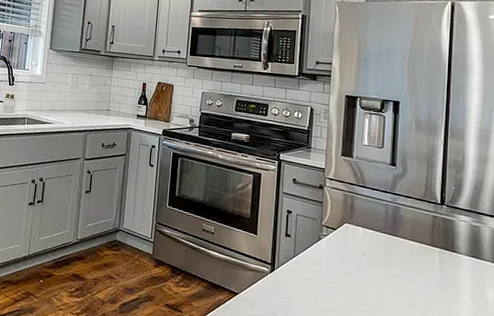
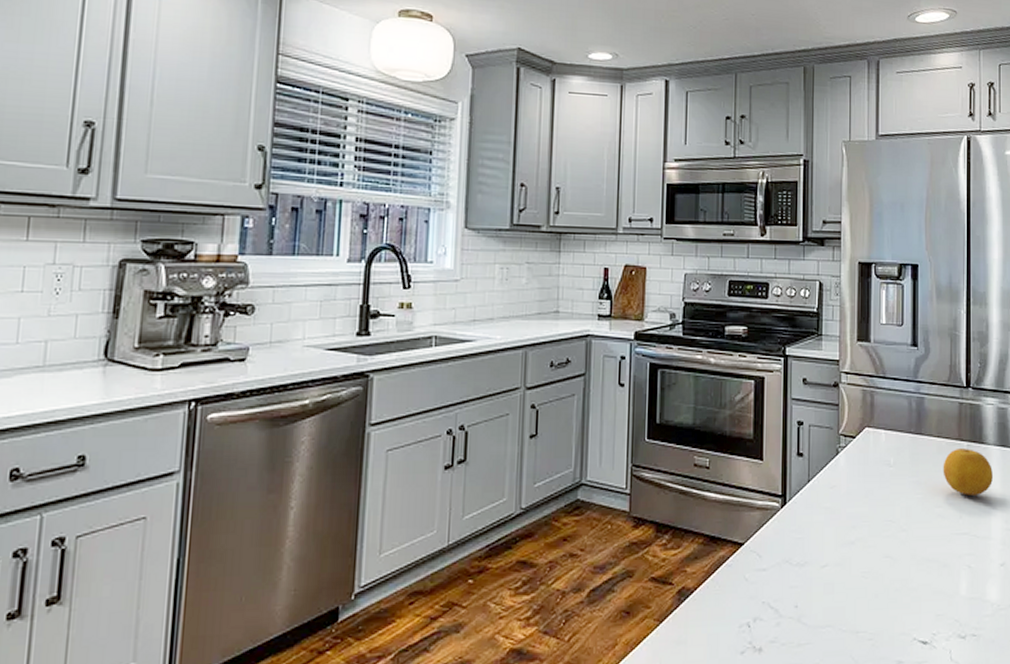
fruit: none [414,252,463,294] -> present [943,449,993,495]

